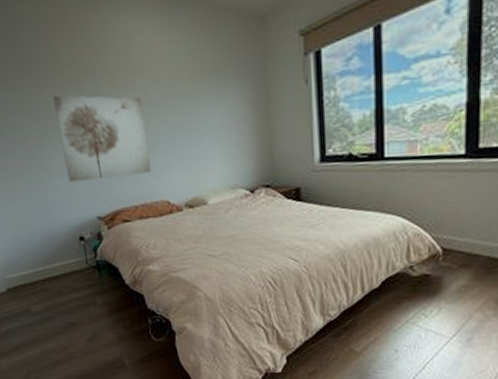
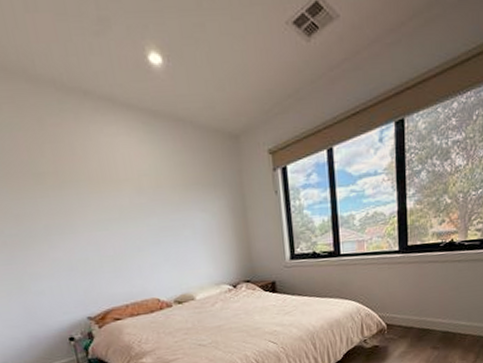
wall art: present [53,95,151,182] -> none [35,201,140,285]

